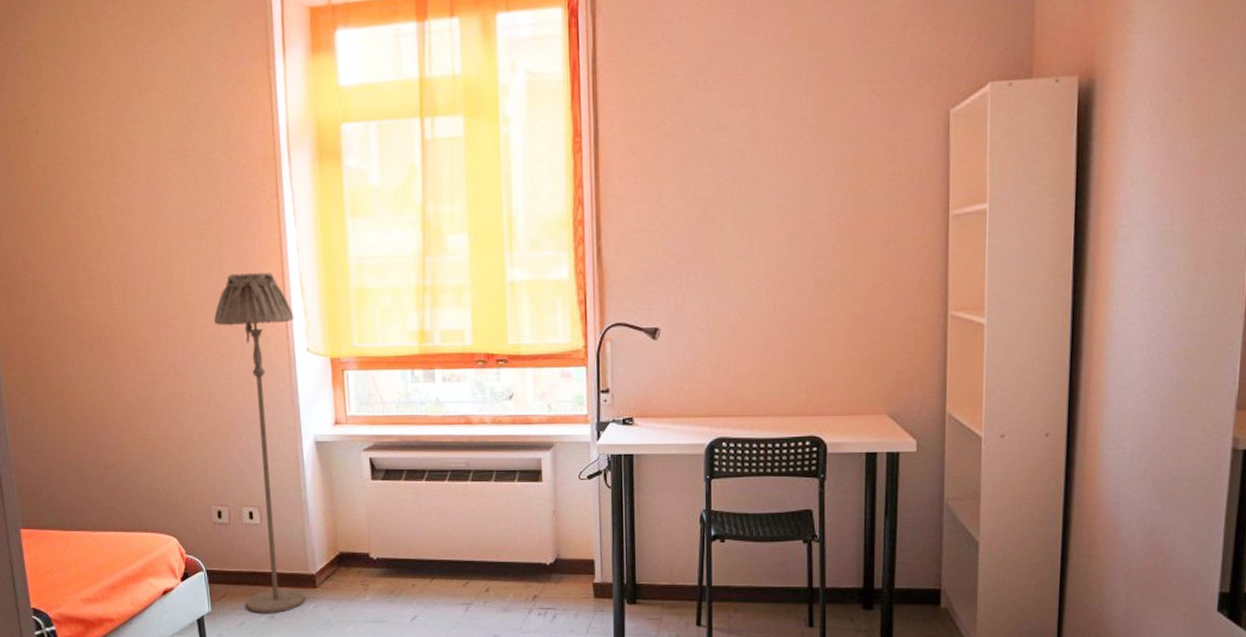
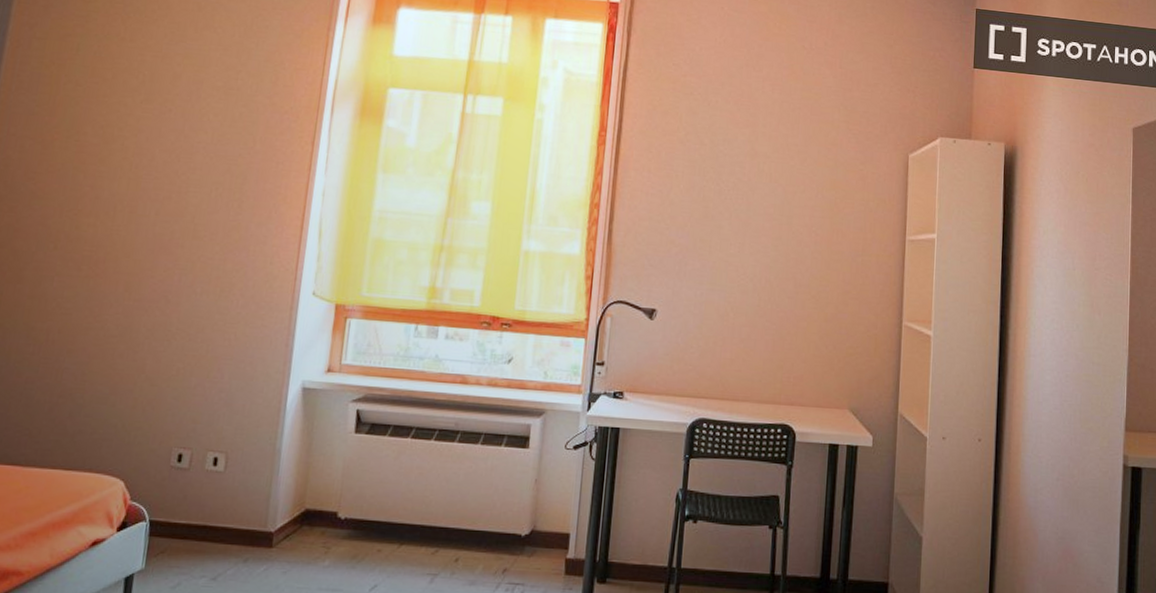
floor lamp: present [213,273,306,614] -> none [187,211,306,575]

